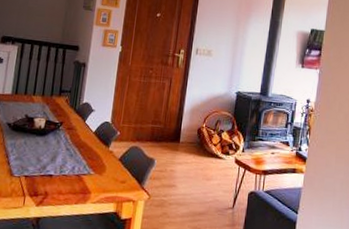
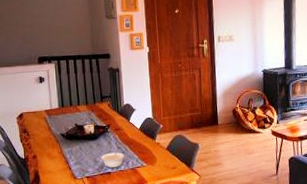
legume: none [45,150,72,171] -> present [100,149,125,168]

